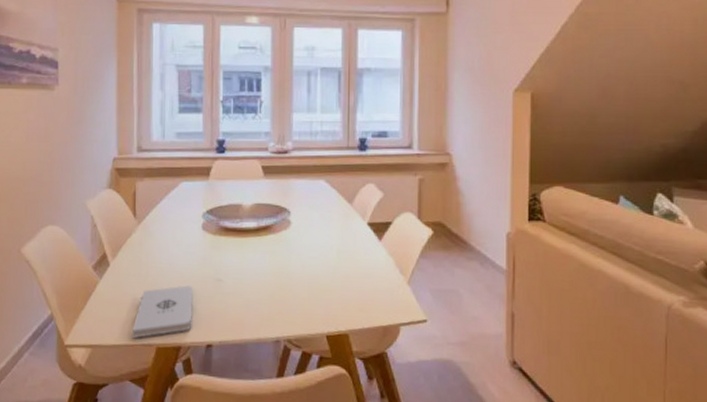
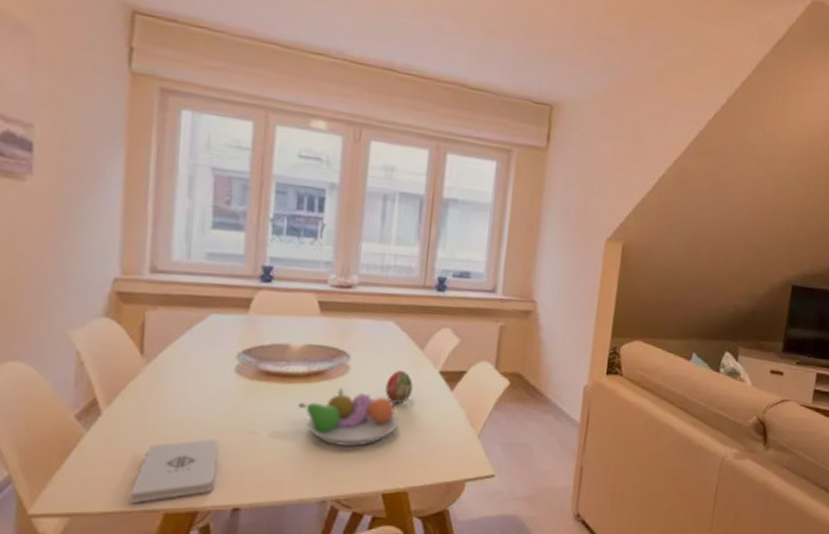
fruit bowl: none [251,240,335,293] -> present [297,388,399,448]
decorative egg: none [322,222,345,253] -> present [385,369,413,404]

